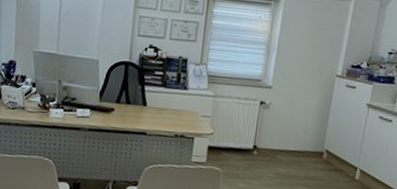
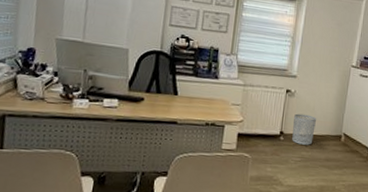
waste bin: none [266,127,294,161] -> present [292,113,316,145]

